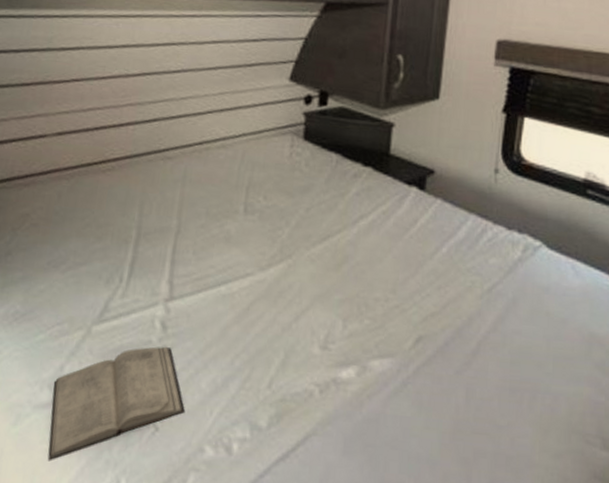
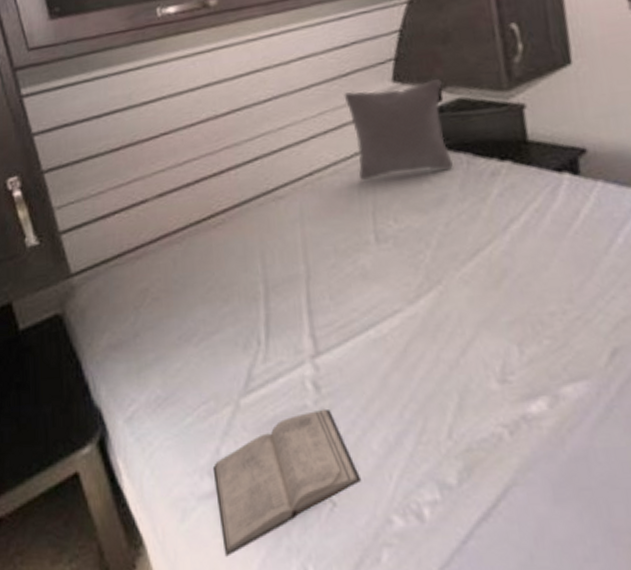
pillow: none [243,81,330,165] -> present [344,78,453,180]

